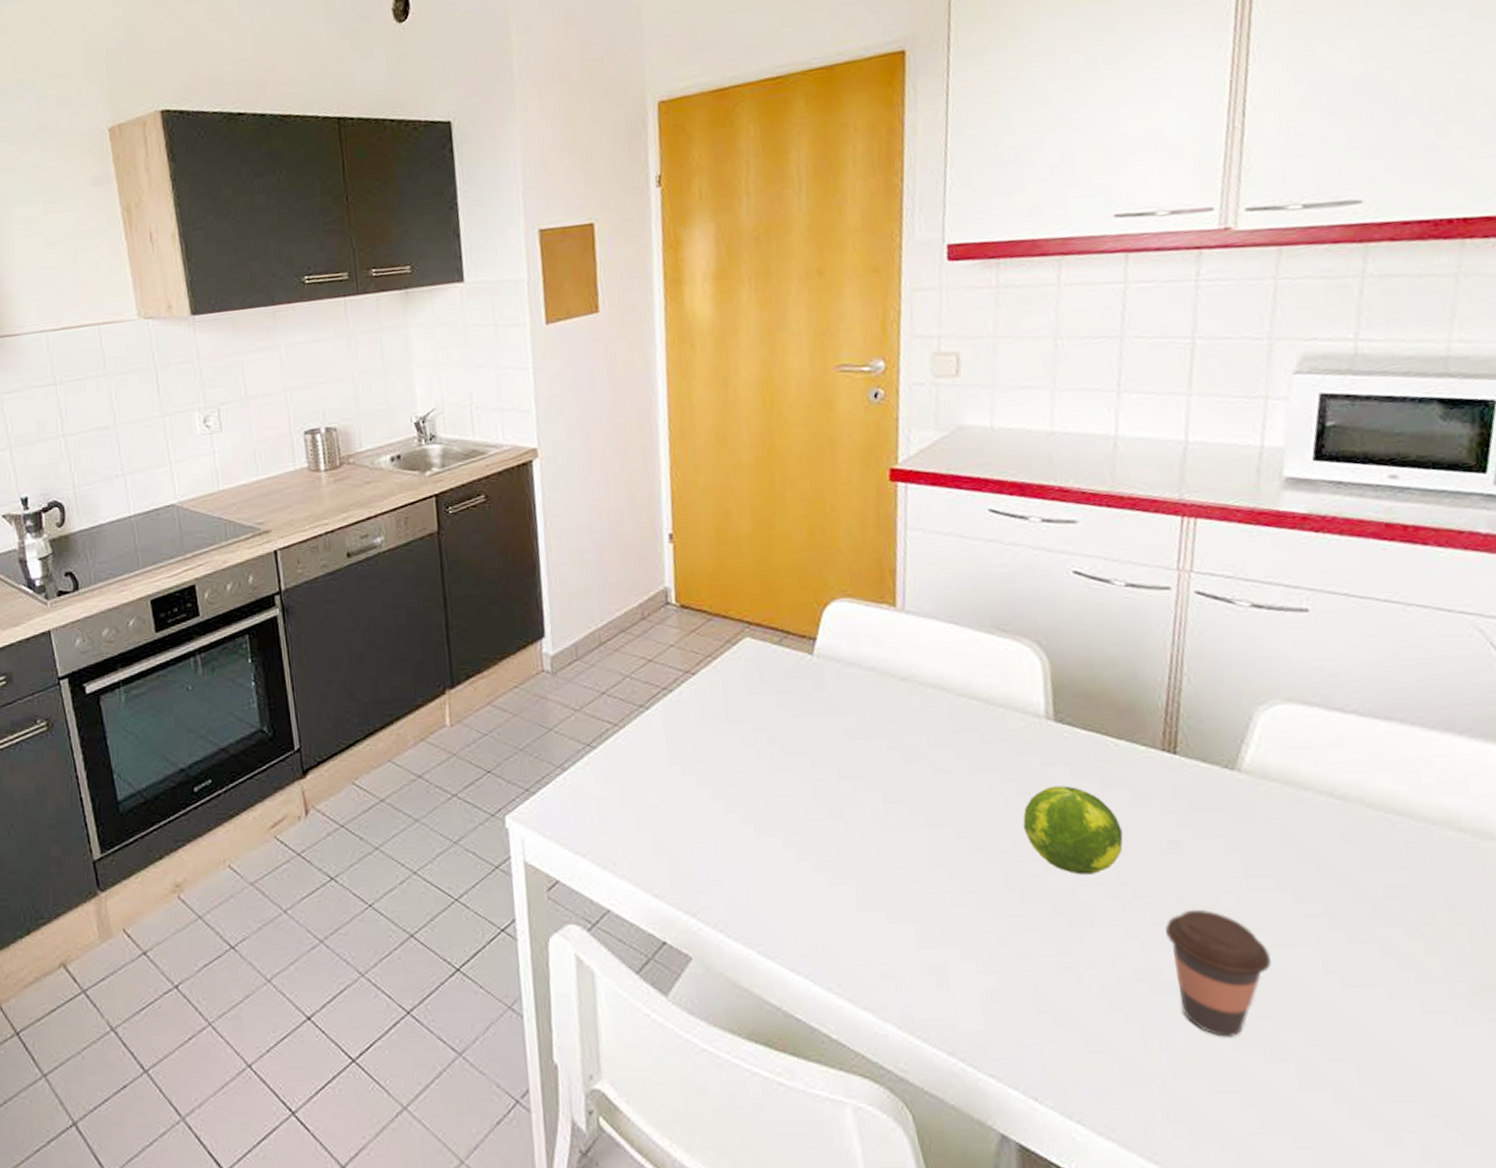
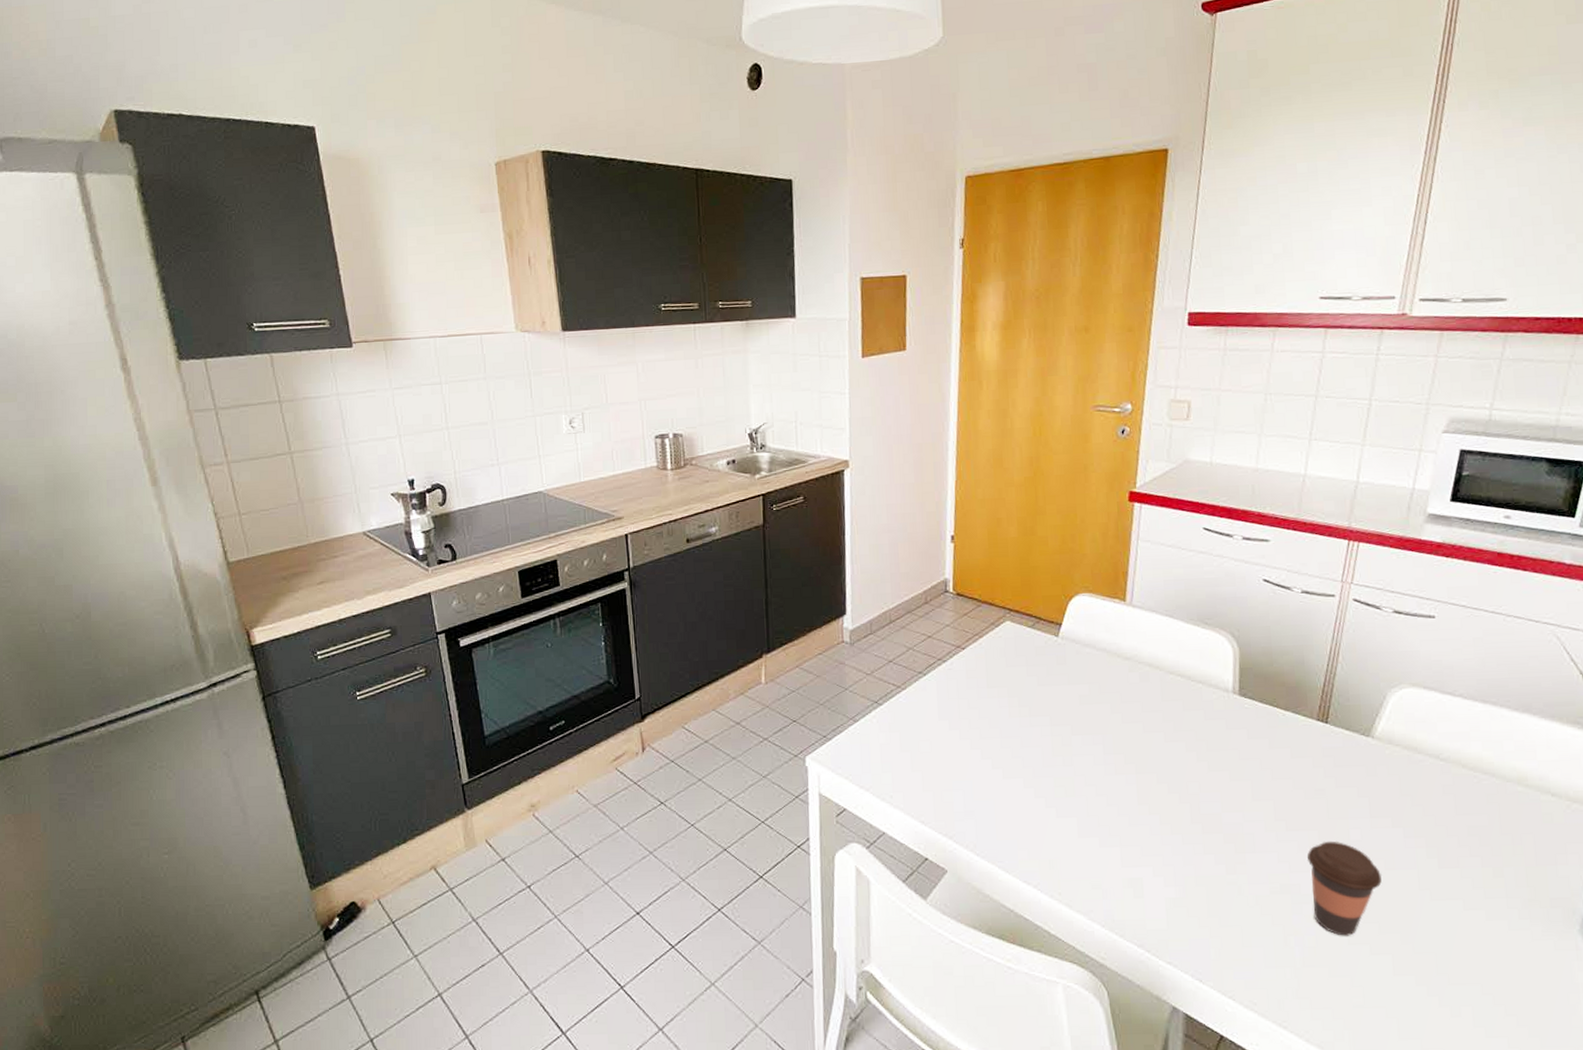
fruit: present [1023,785,1123,875] -> none [1208,745,1283,813]

